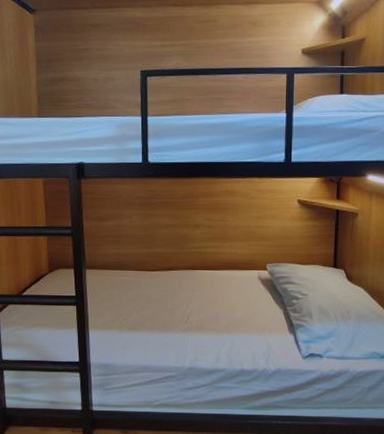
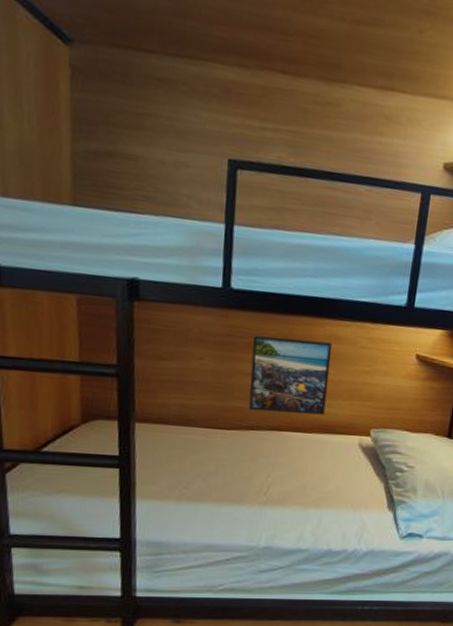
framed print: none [167,195,229,255] -> present [249,335,333,415]

